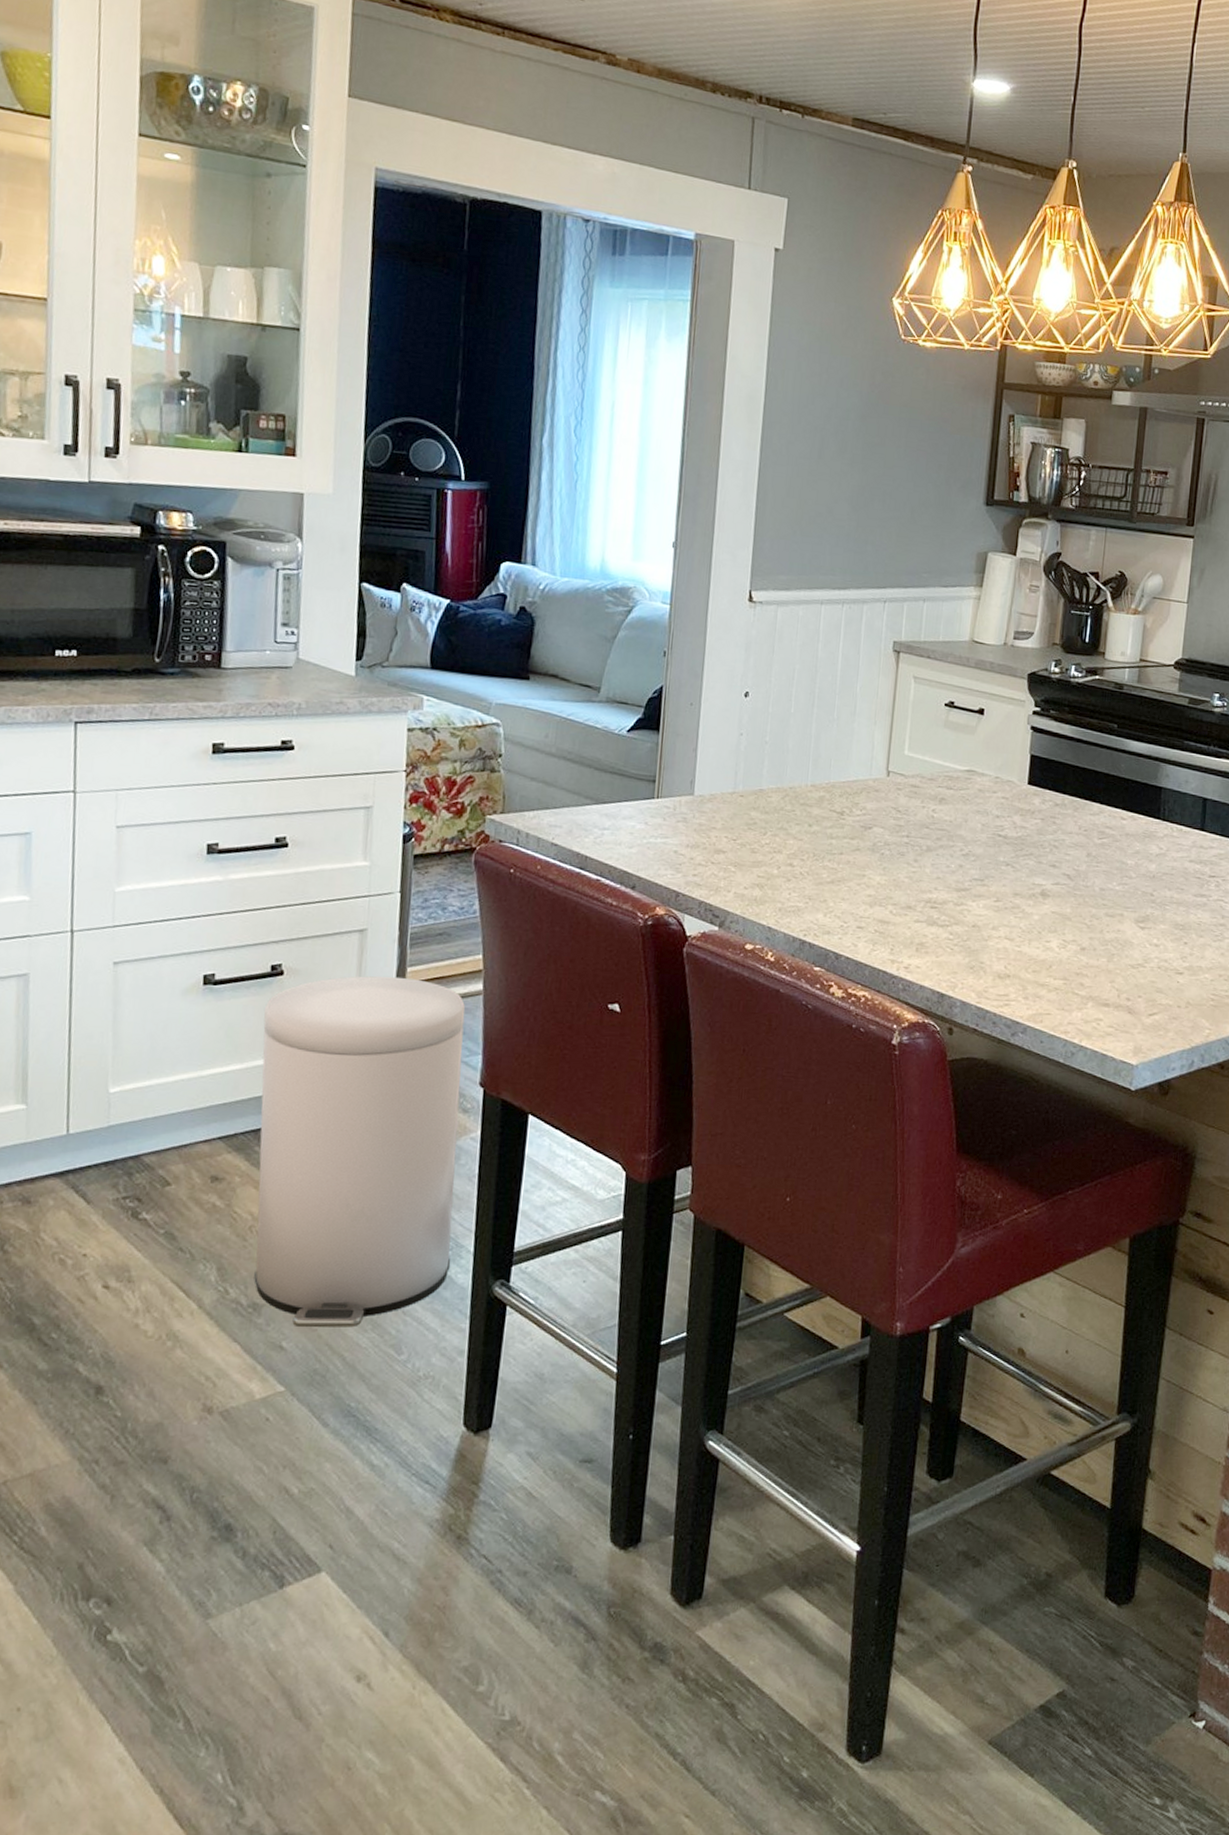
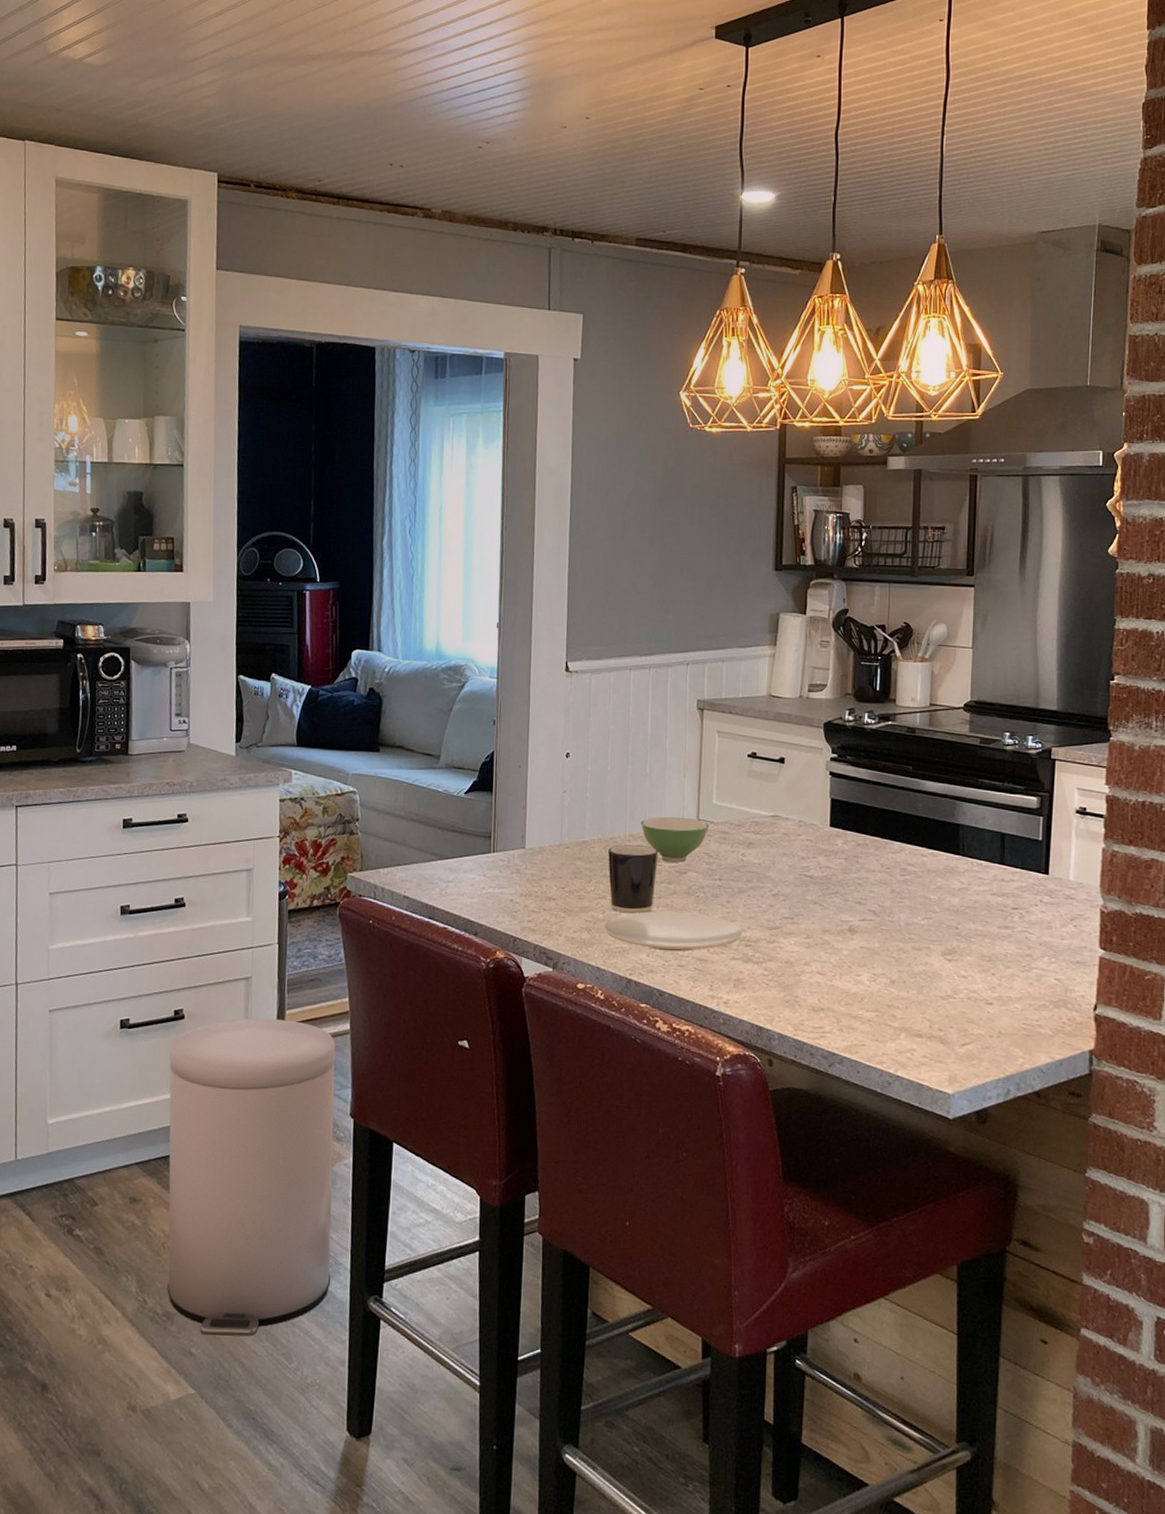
plate: none [778,868,929,912] -> present [604,911,743,952]
mug: none [786,795,843,870] -> present [608,845,659,914]
bowl: none [824,766,900,817] -> present [640,816,710,863]

